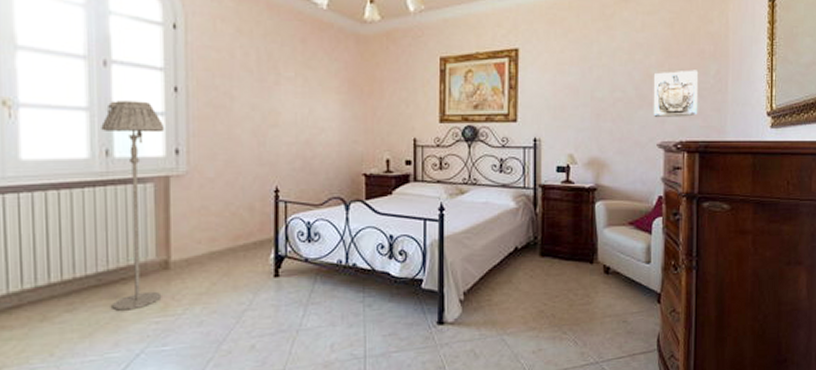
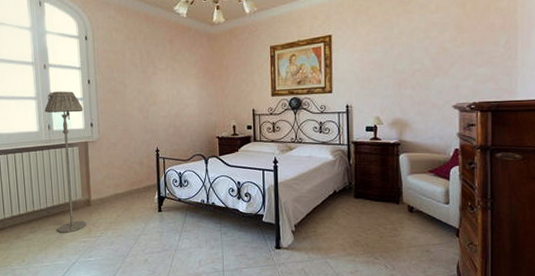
wall sculpture: present [653,70,699,118] -> none [447,41,490,84]

